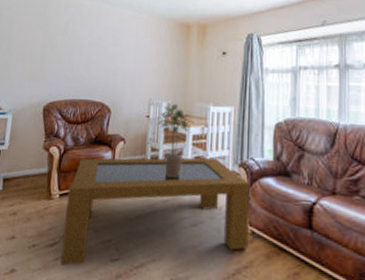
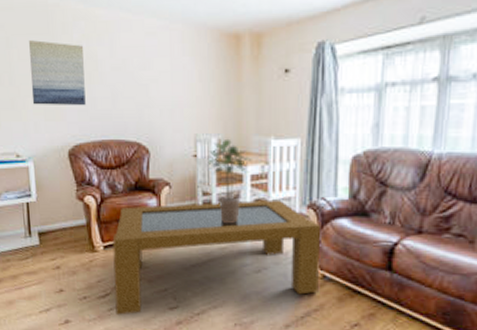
wall art: none [21,19,70,71] -> present [29,40,86,106]

